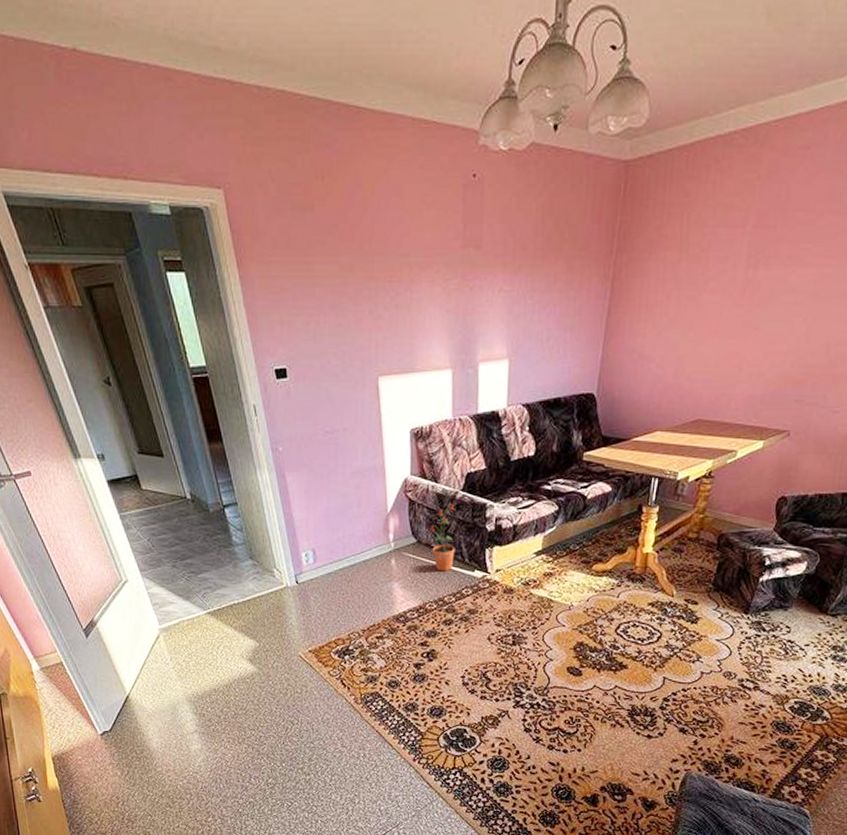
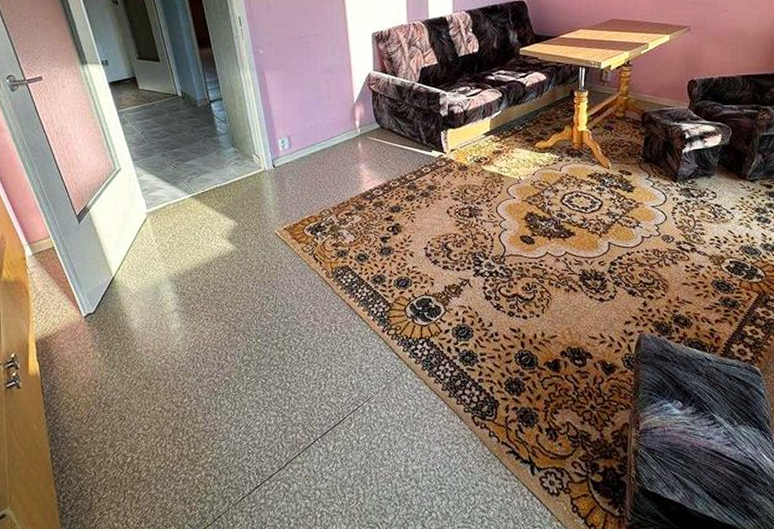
potted plant: present [429,504,455,571] -> none [391,94,414,153]

